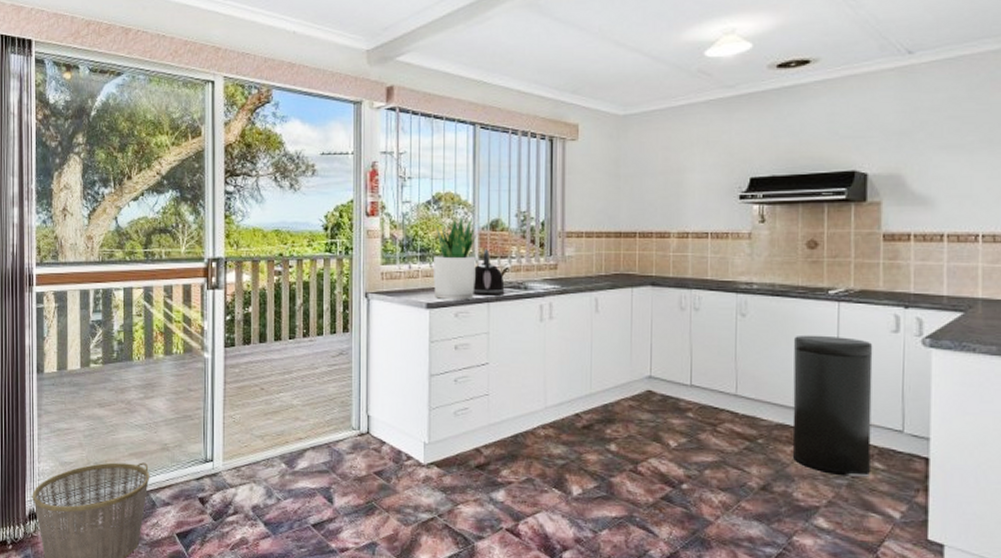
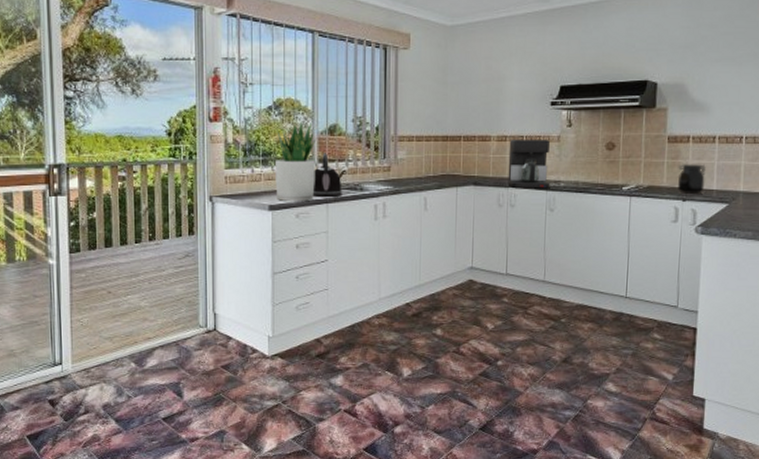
coffee maker: none [690,235,741,291] -> present [507,139,550,189]
pedal bin: present [792,335,873,477] -> none [589,226,657,347]
jar: none [897,266,933,300] -> present [677,164,706,194]

